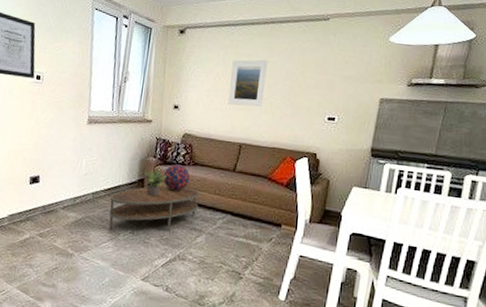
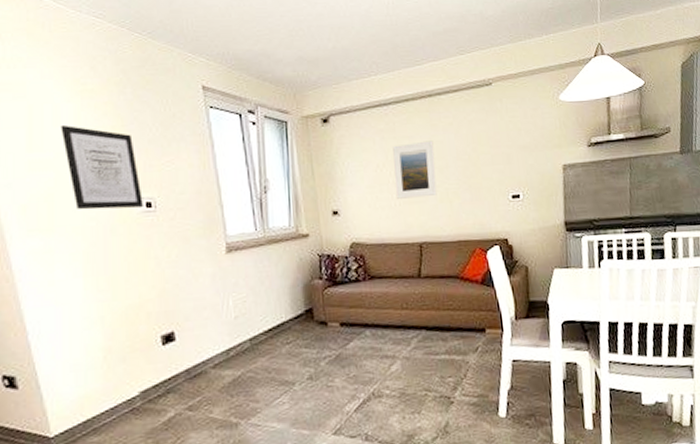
coffee table: present [108,186,200,230] -> none [273,307,386,381]
potted plant: present [144,170,168,197] -> none [311,294,341,328]
decorative sphere: present [163,164,191,191] -> none [336,282,370,316]

